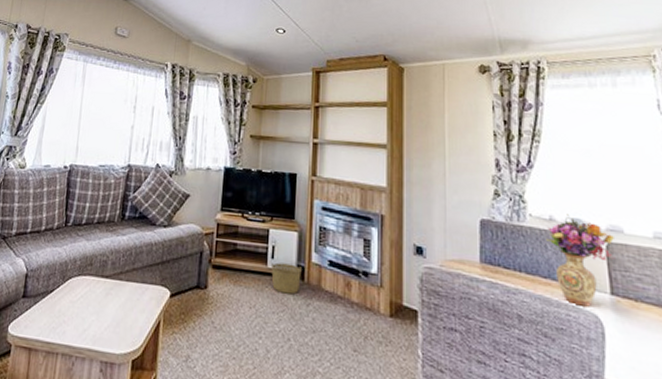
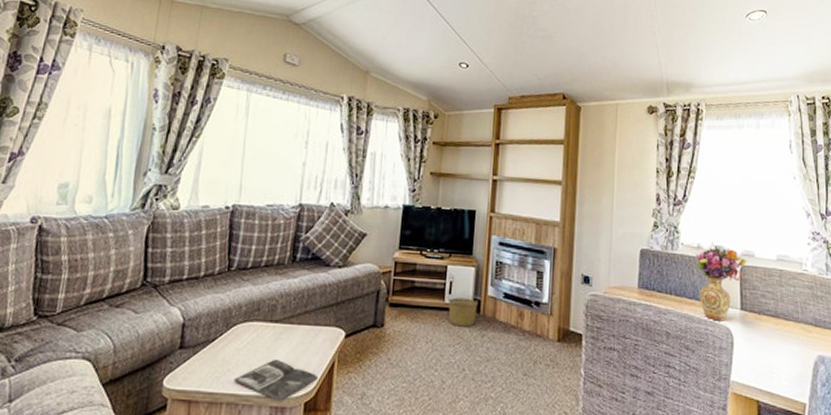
magazine: none [69,313,146,358] -> present [234,359,319,402]

